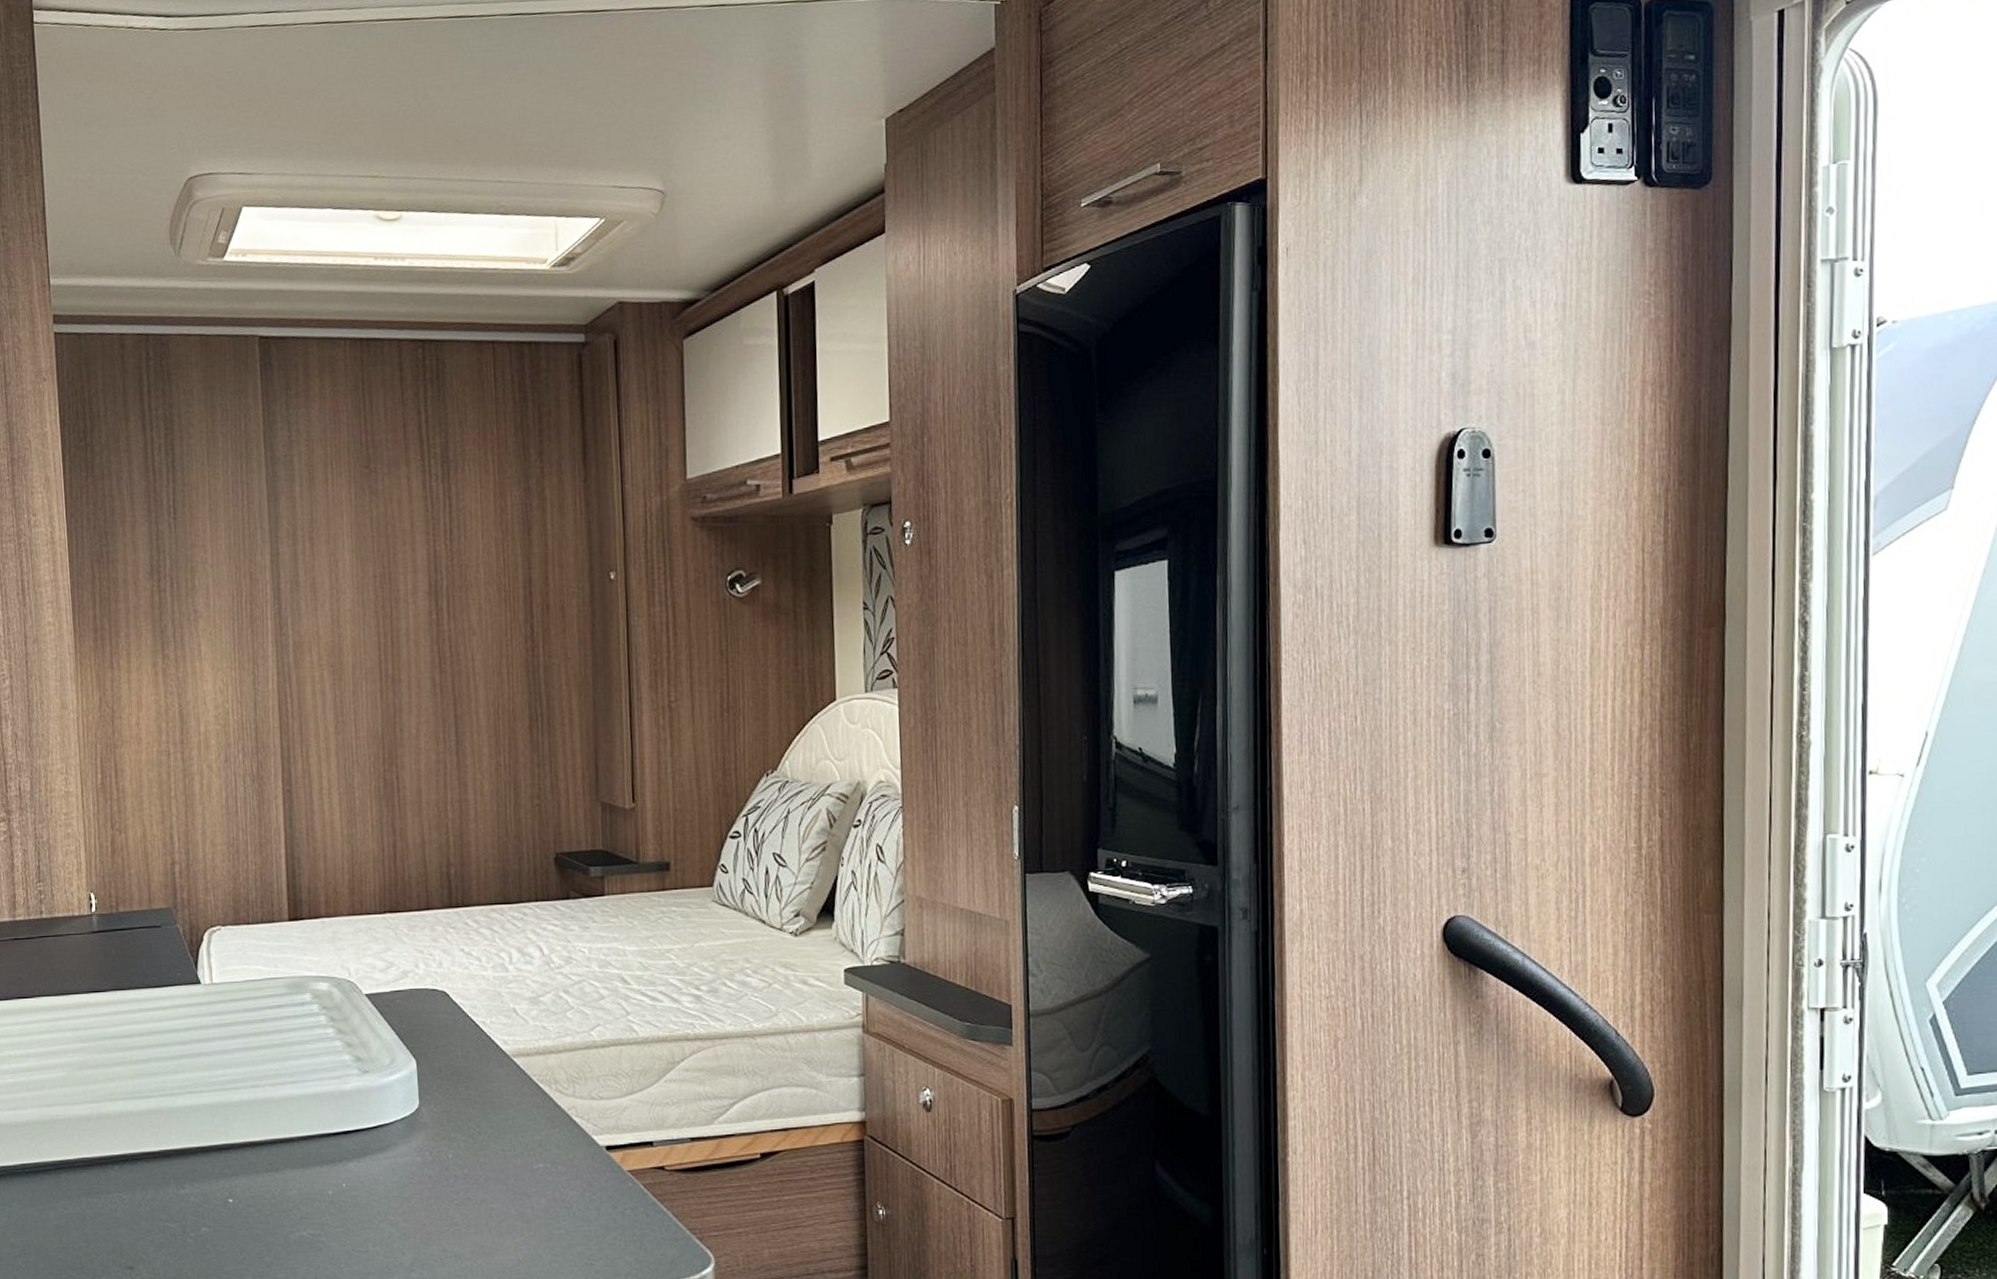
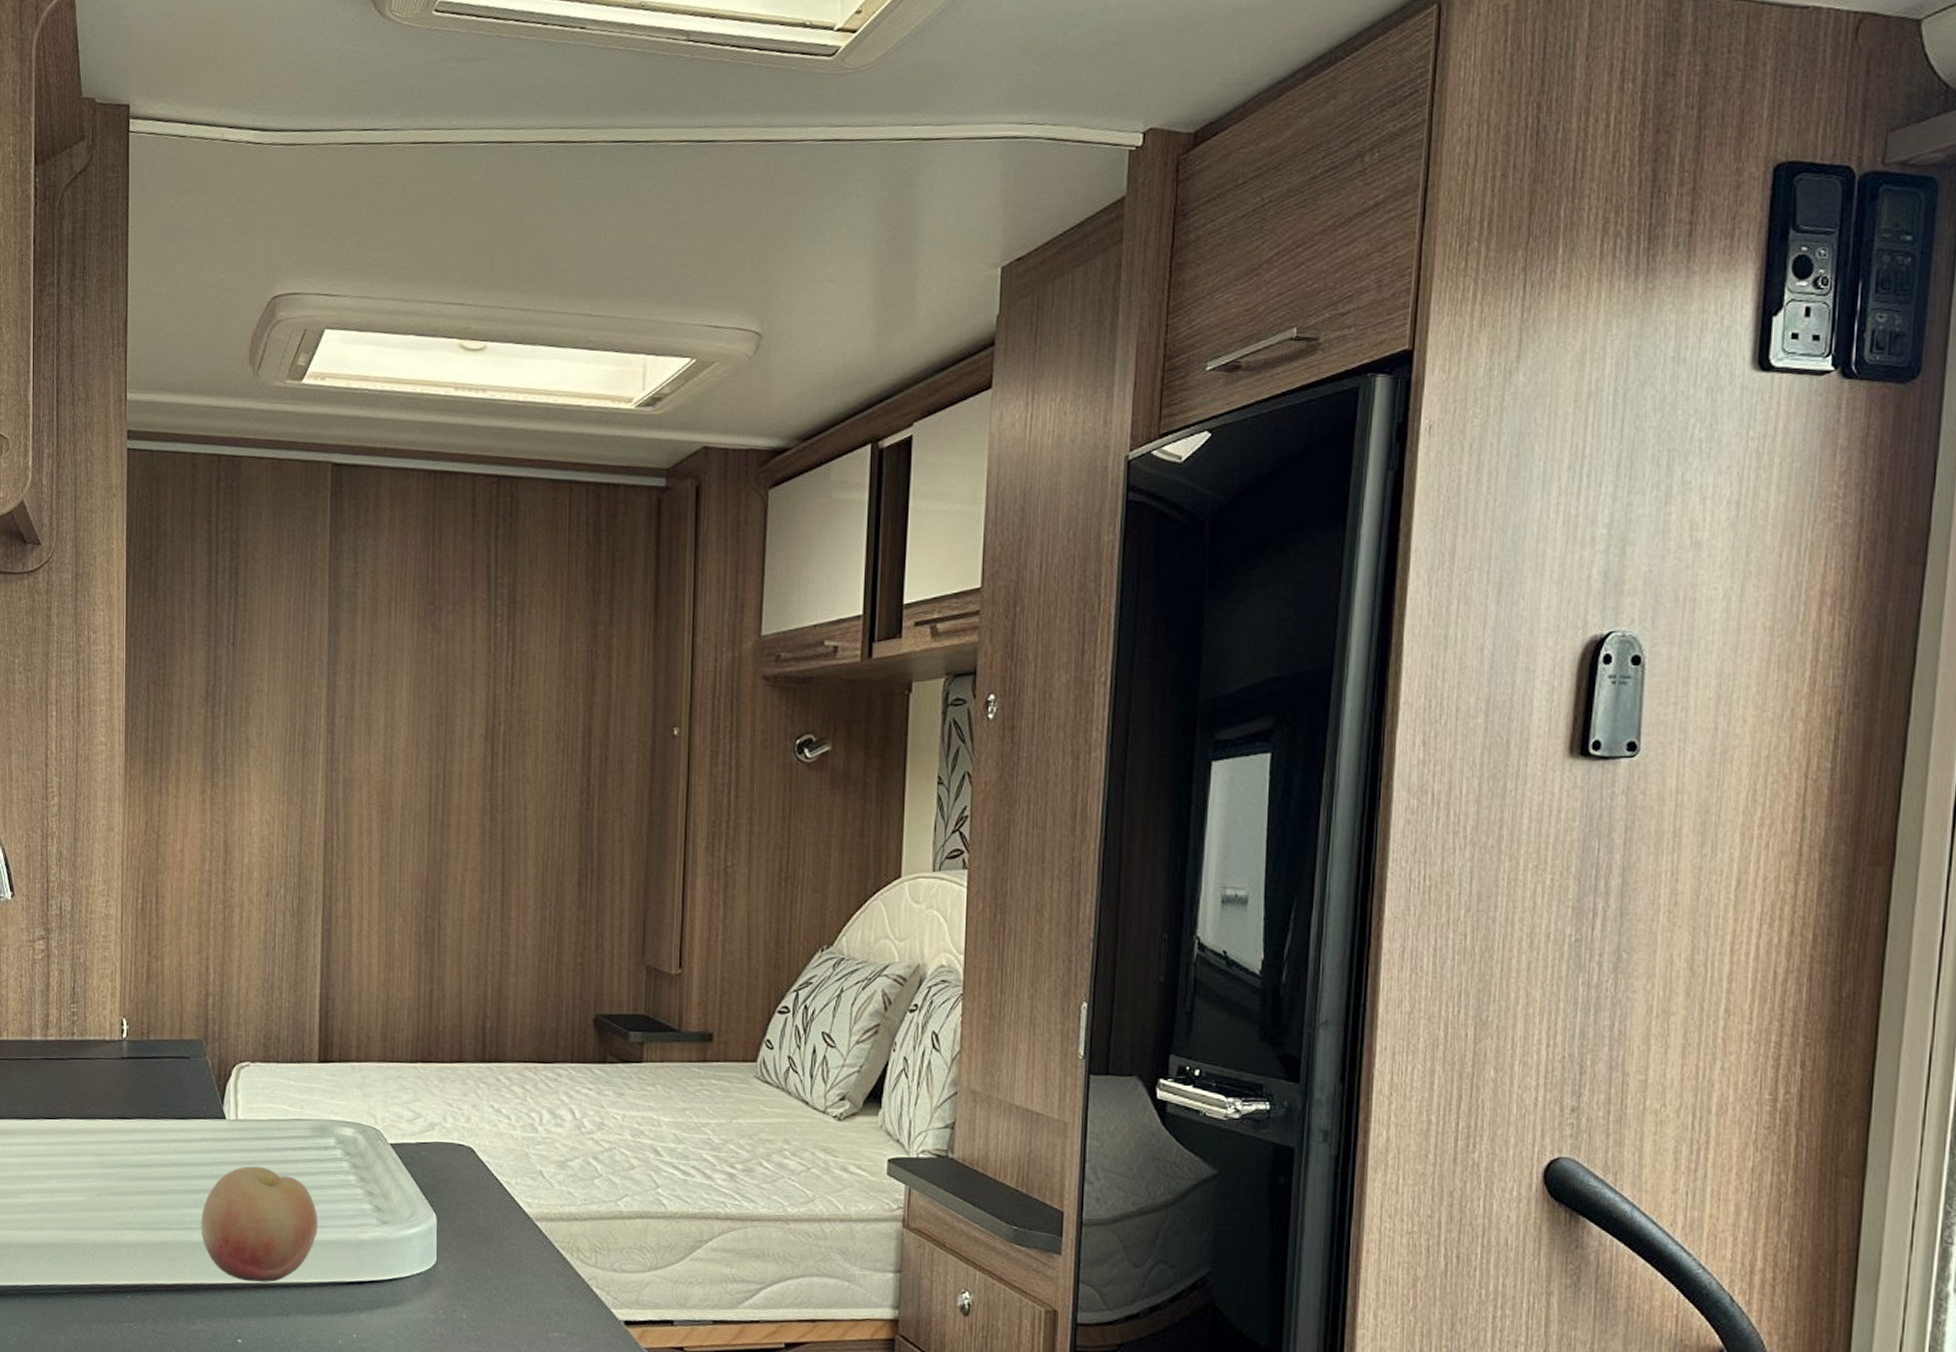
fruit: none [183,1027,300,1141] -> present [201,1166,317,1283]

